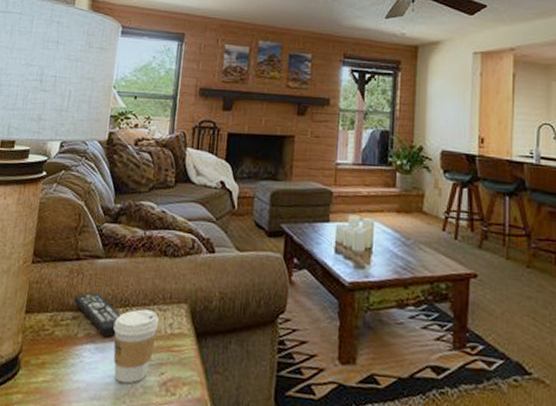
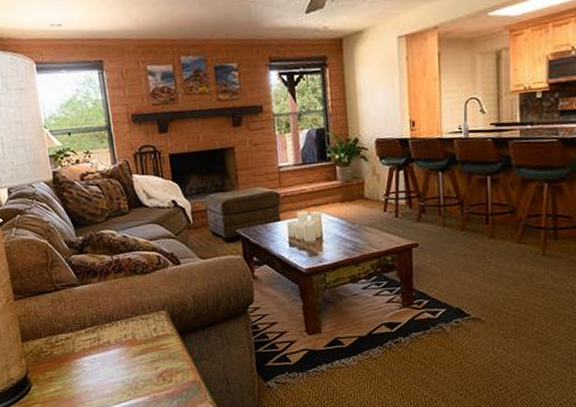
remote control: present [74,292,121,337] -> none [62,315,109,348]
coffee cup: present [113,309,159,384] -> none [104,320,145,381]

